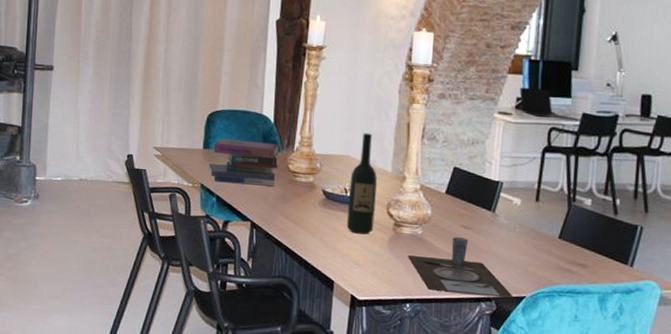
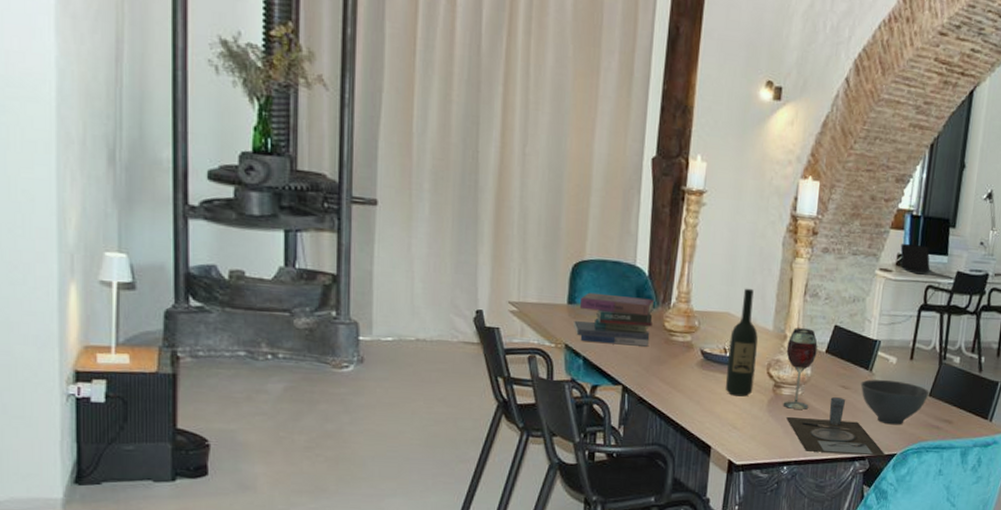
wineglass: none [403,169,437,249] -> present [783,328,818,410]
bowl: none [483,220,559,267] -> present [860,379,929,425]

